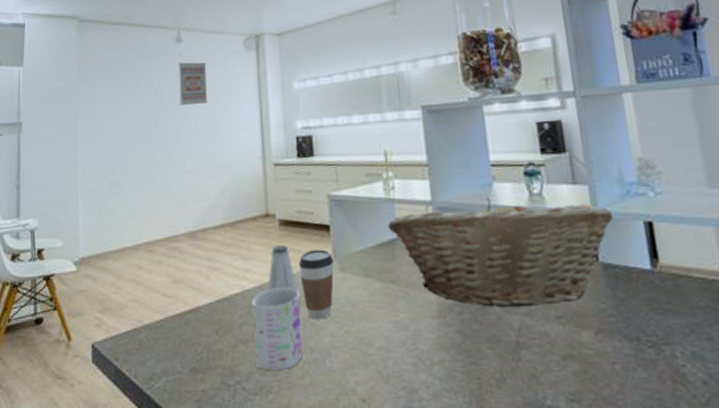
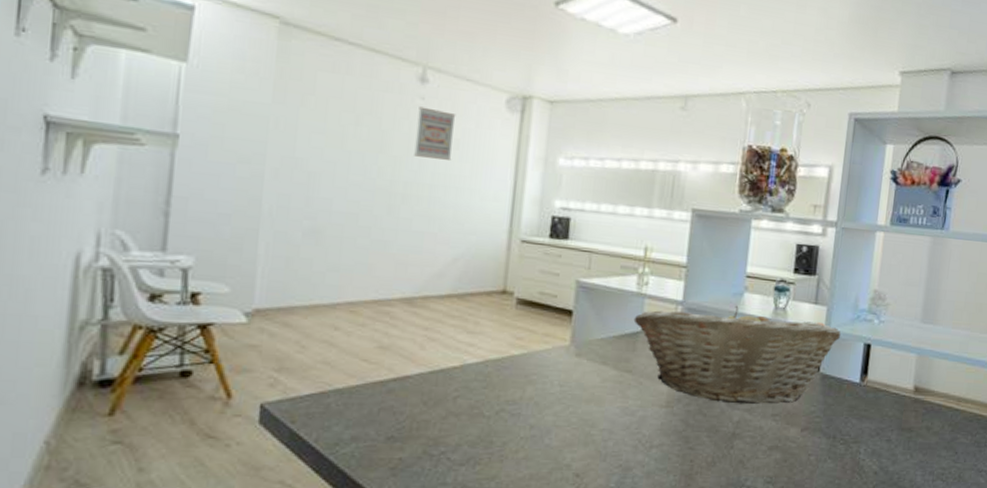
mug: present [251,287,302,371] -> none [466,365,528,444]
saltshaker: present [267,245,298,290] -> none [491,324,527,370]
coffee cup: present [298,249,334,320] -> none [531,332,571,400]

